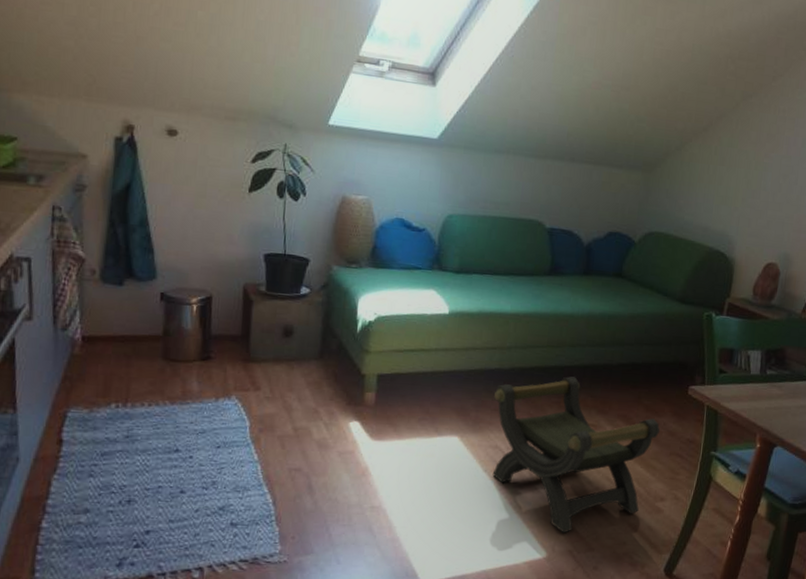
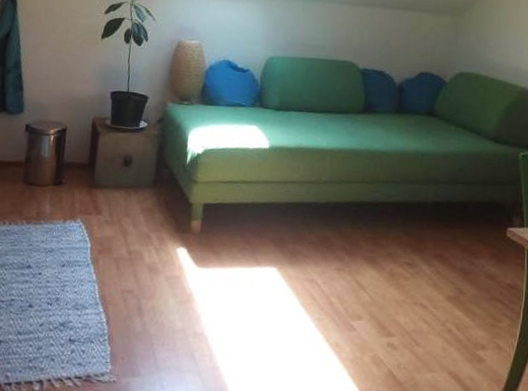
stool: present [492,376,660,533] -> none [309,213,478,377]

